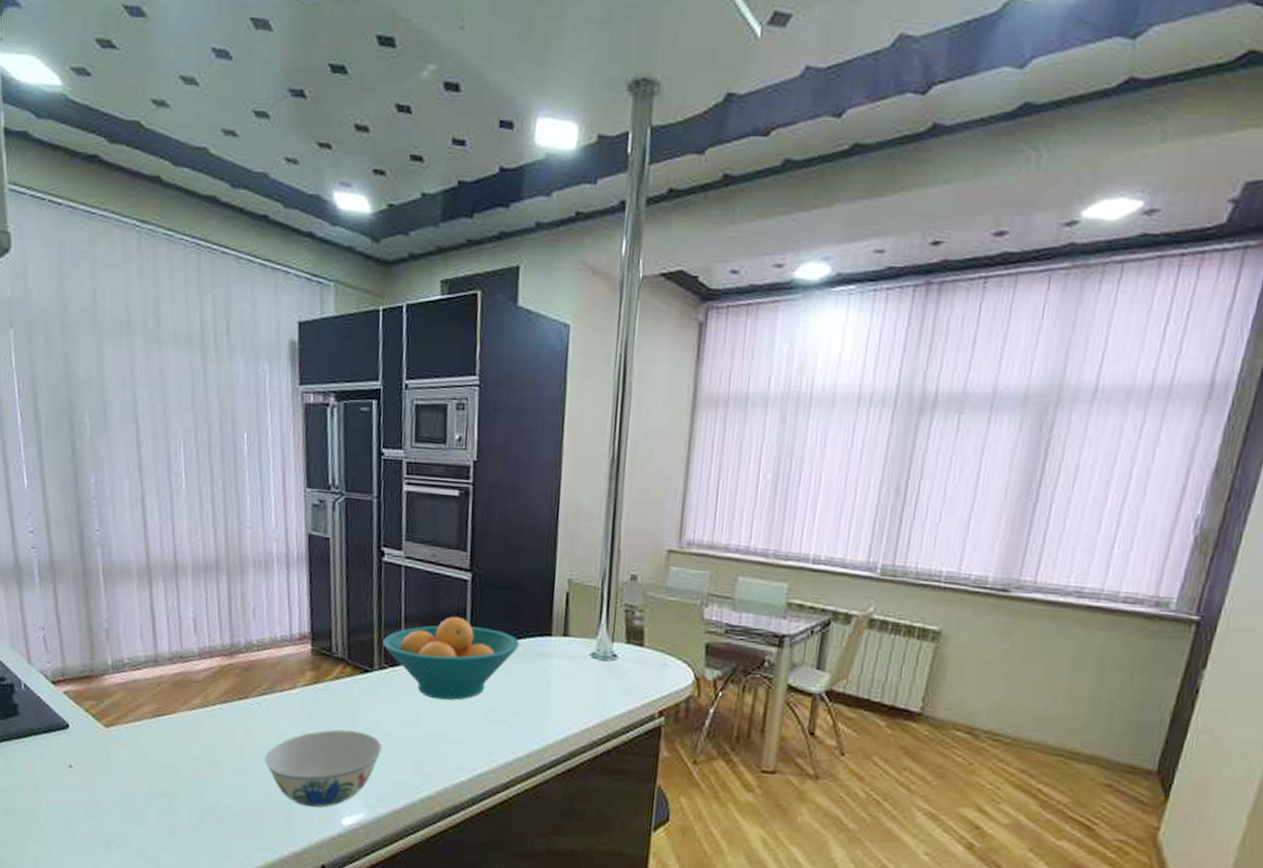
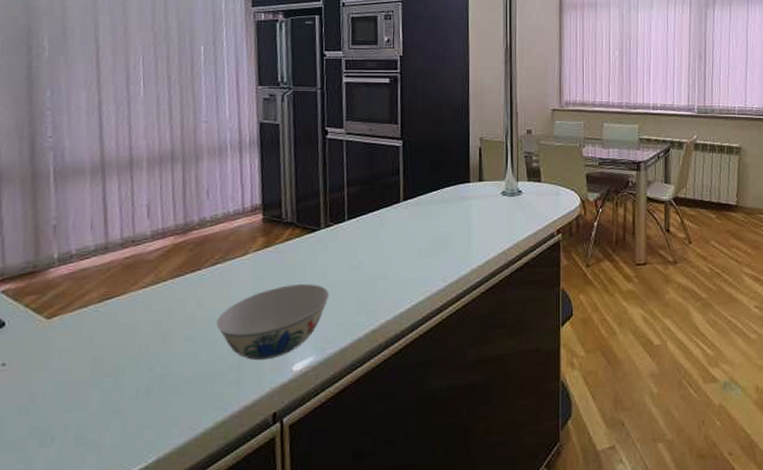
fruit bowl: present [382,616,520,701] -> none [328,176,445,246]

